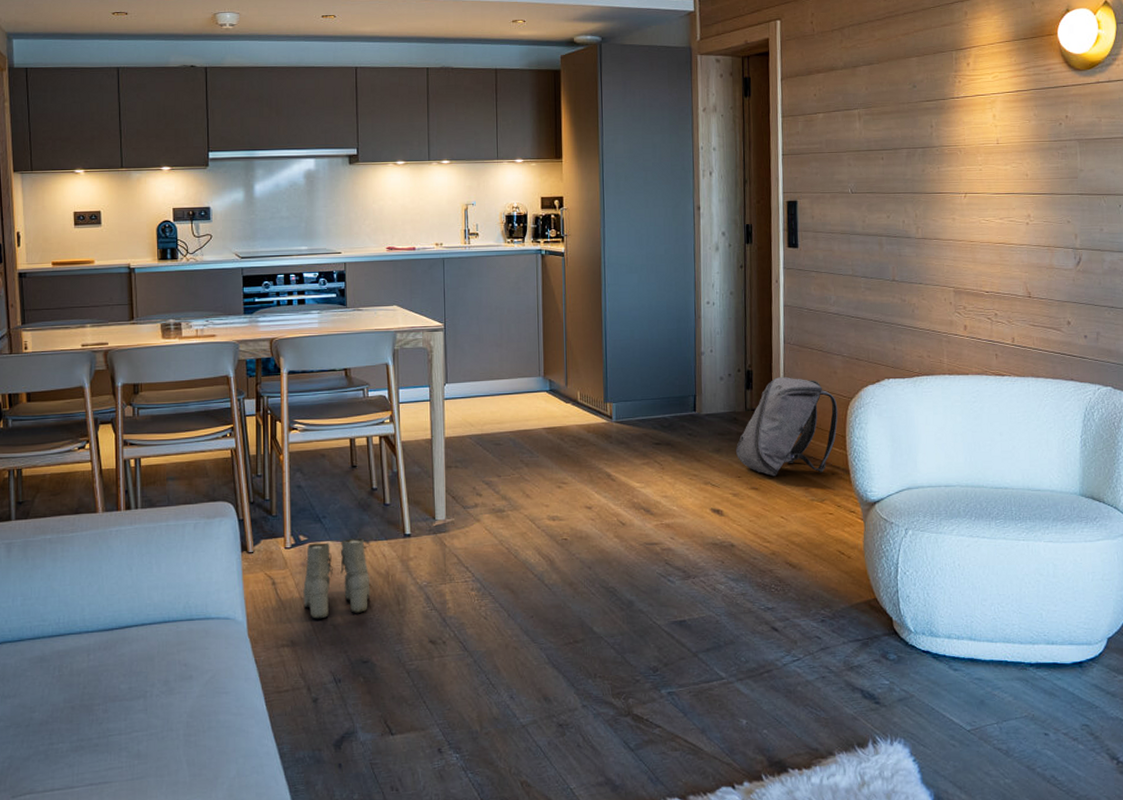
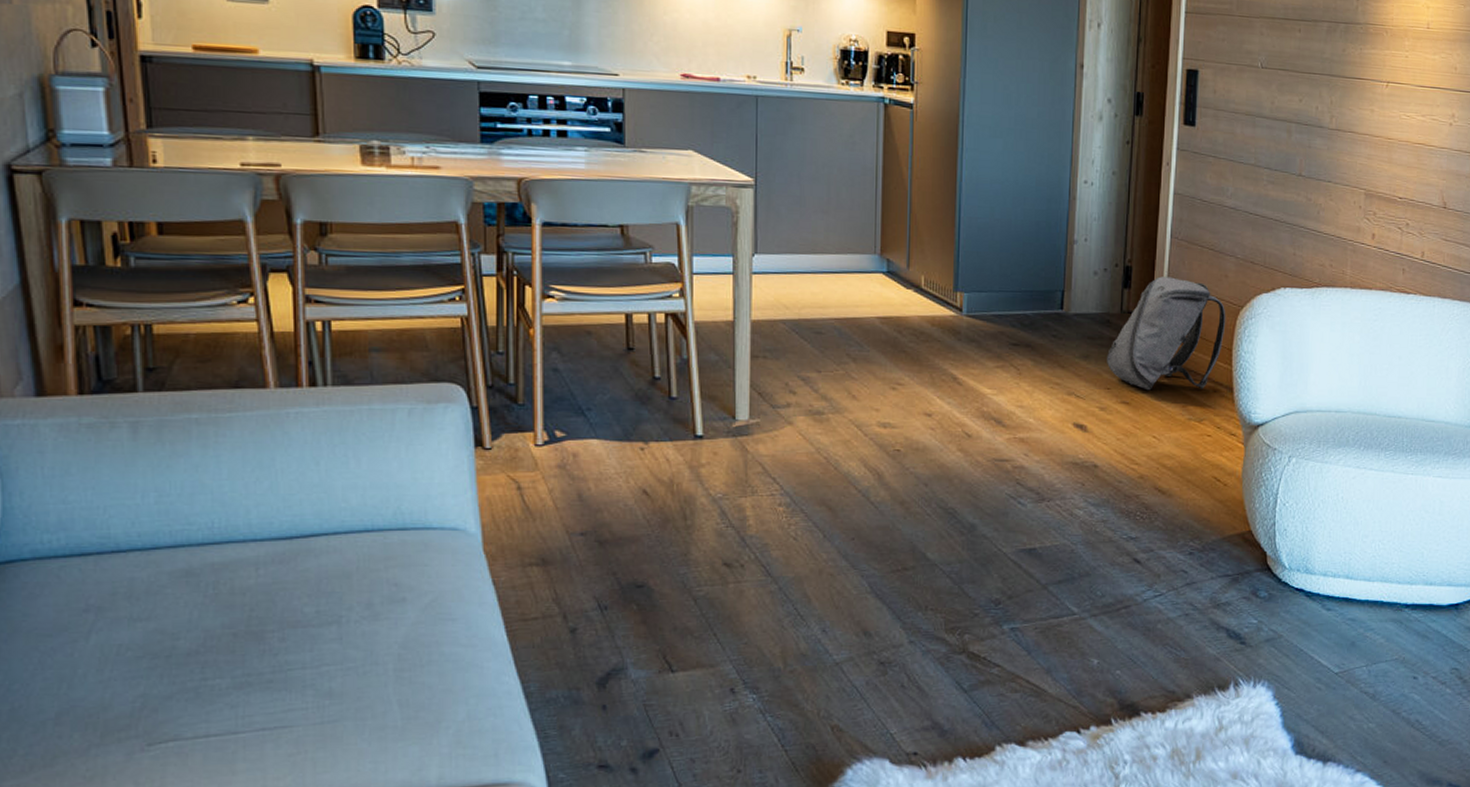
boots: present [303,538,371,619] -> none [559,437,649,534]

